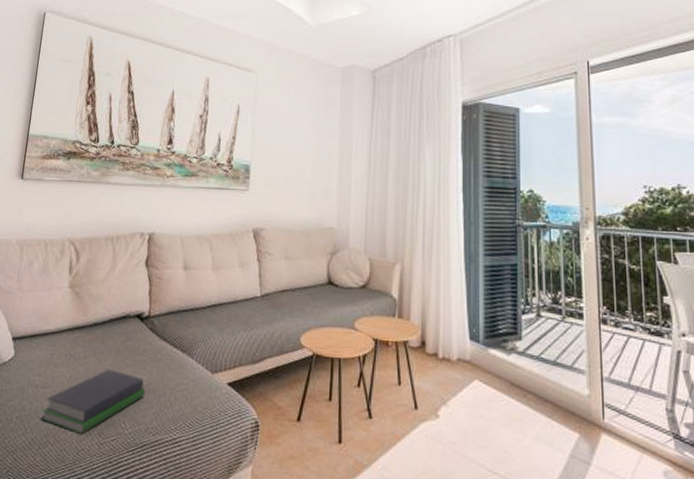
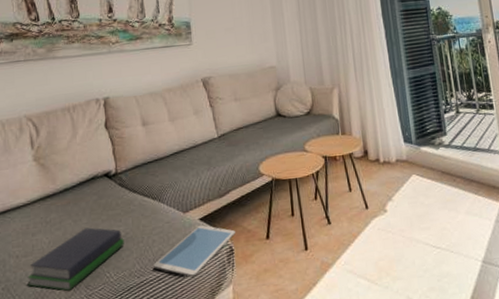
tablet: none [171,390,265,448] -> present [153,225,236,277]

